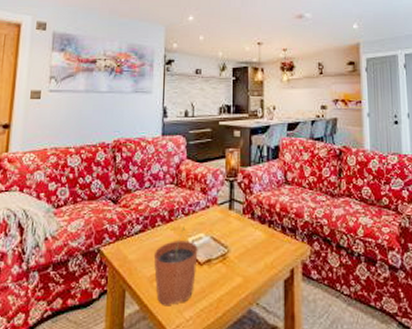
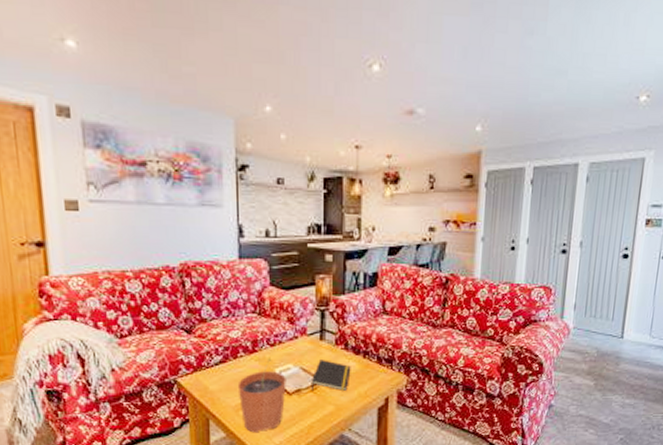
notepad: none [220,229,258,261] -> present [310,360,351,391]

